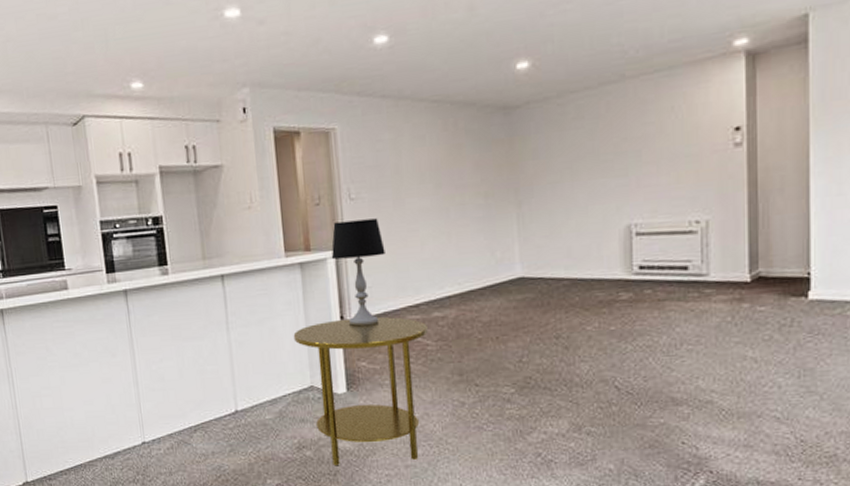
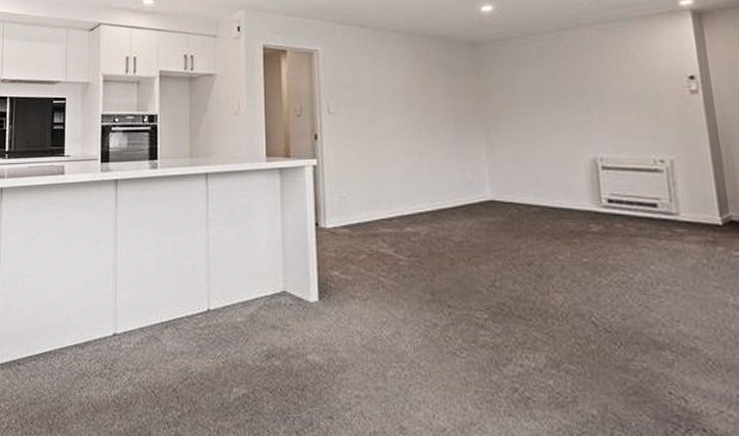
side table: present [293,317,428,466] -> none [269,226,400,382]
table lamp: present [331,218,385,327] -> none [309,133,360,235]

